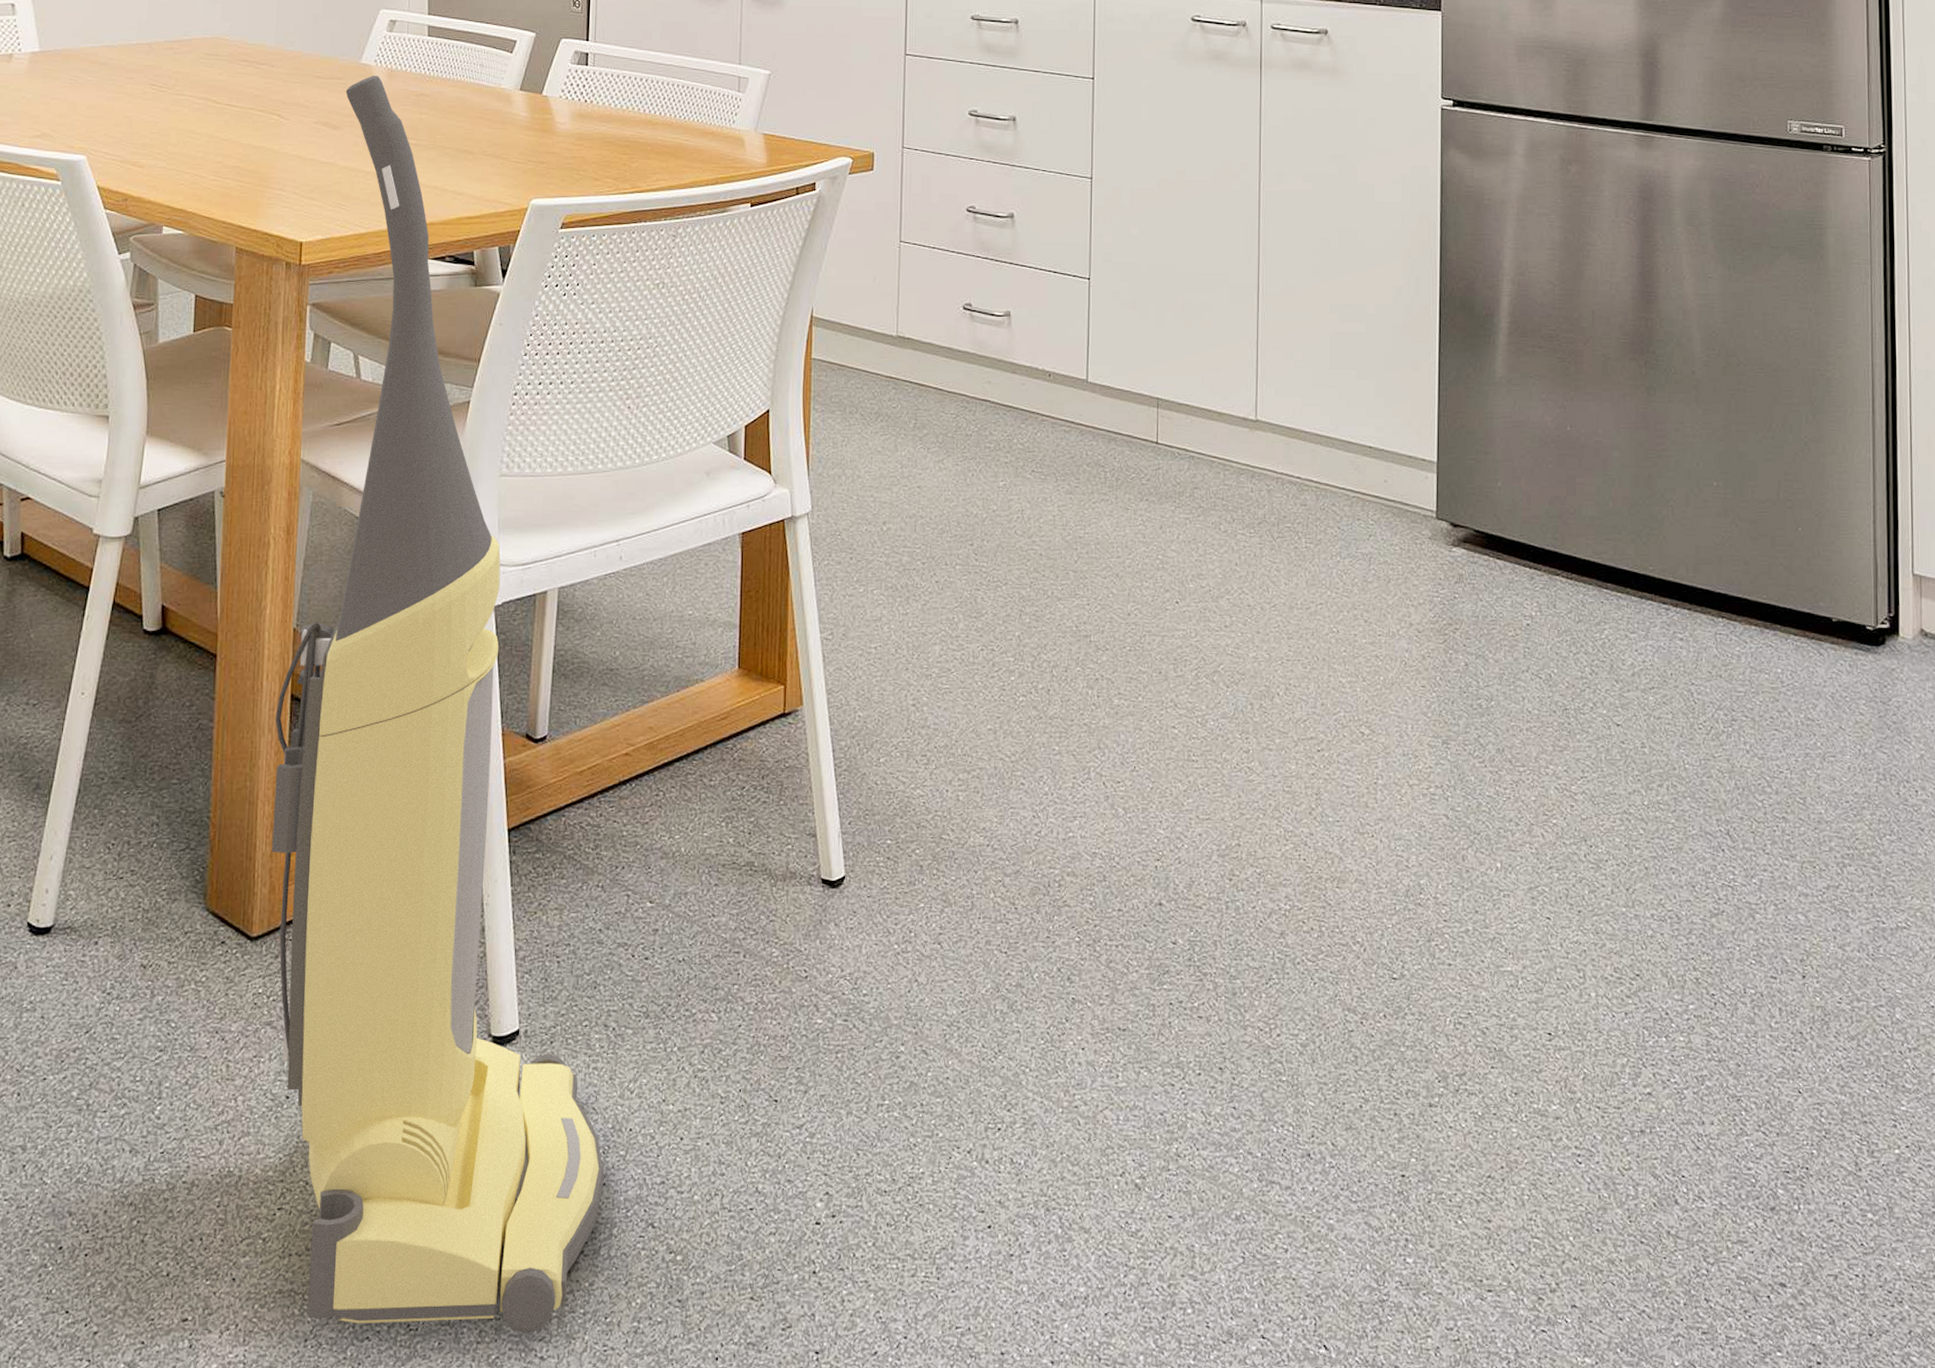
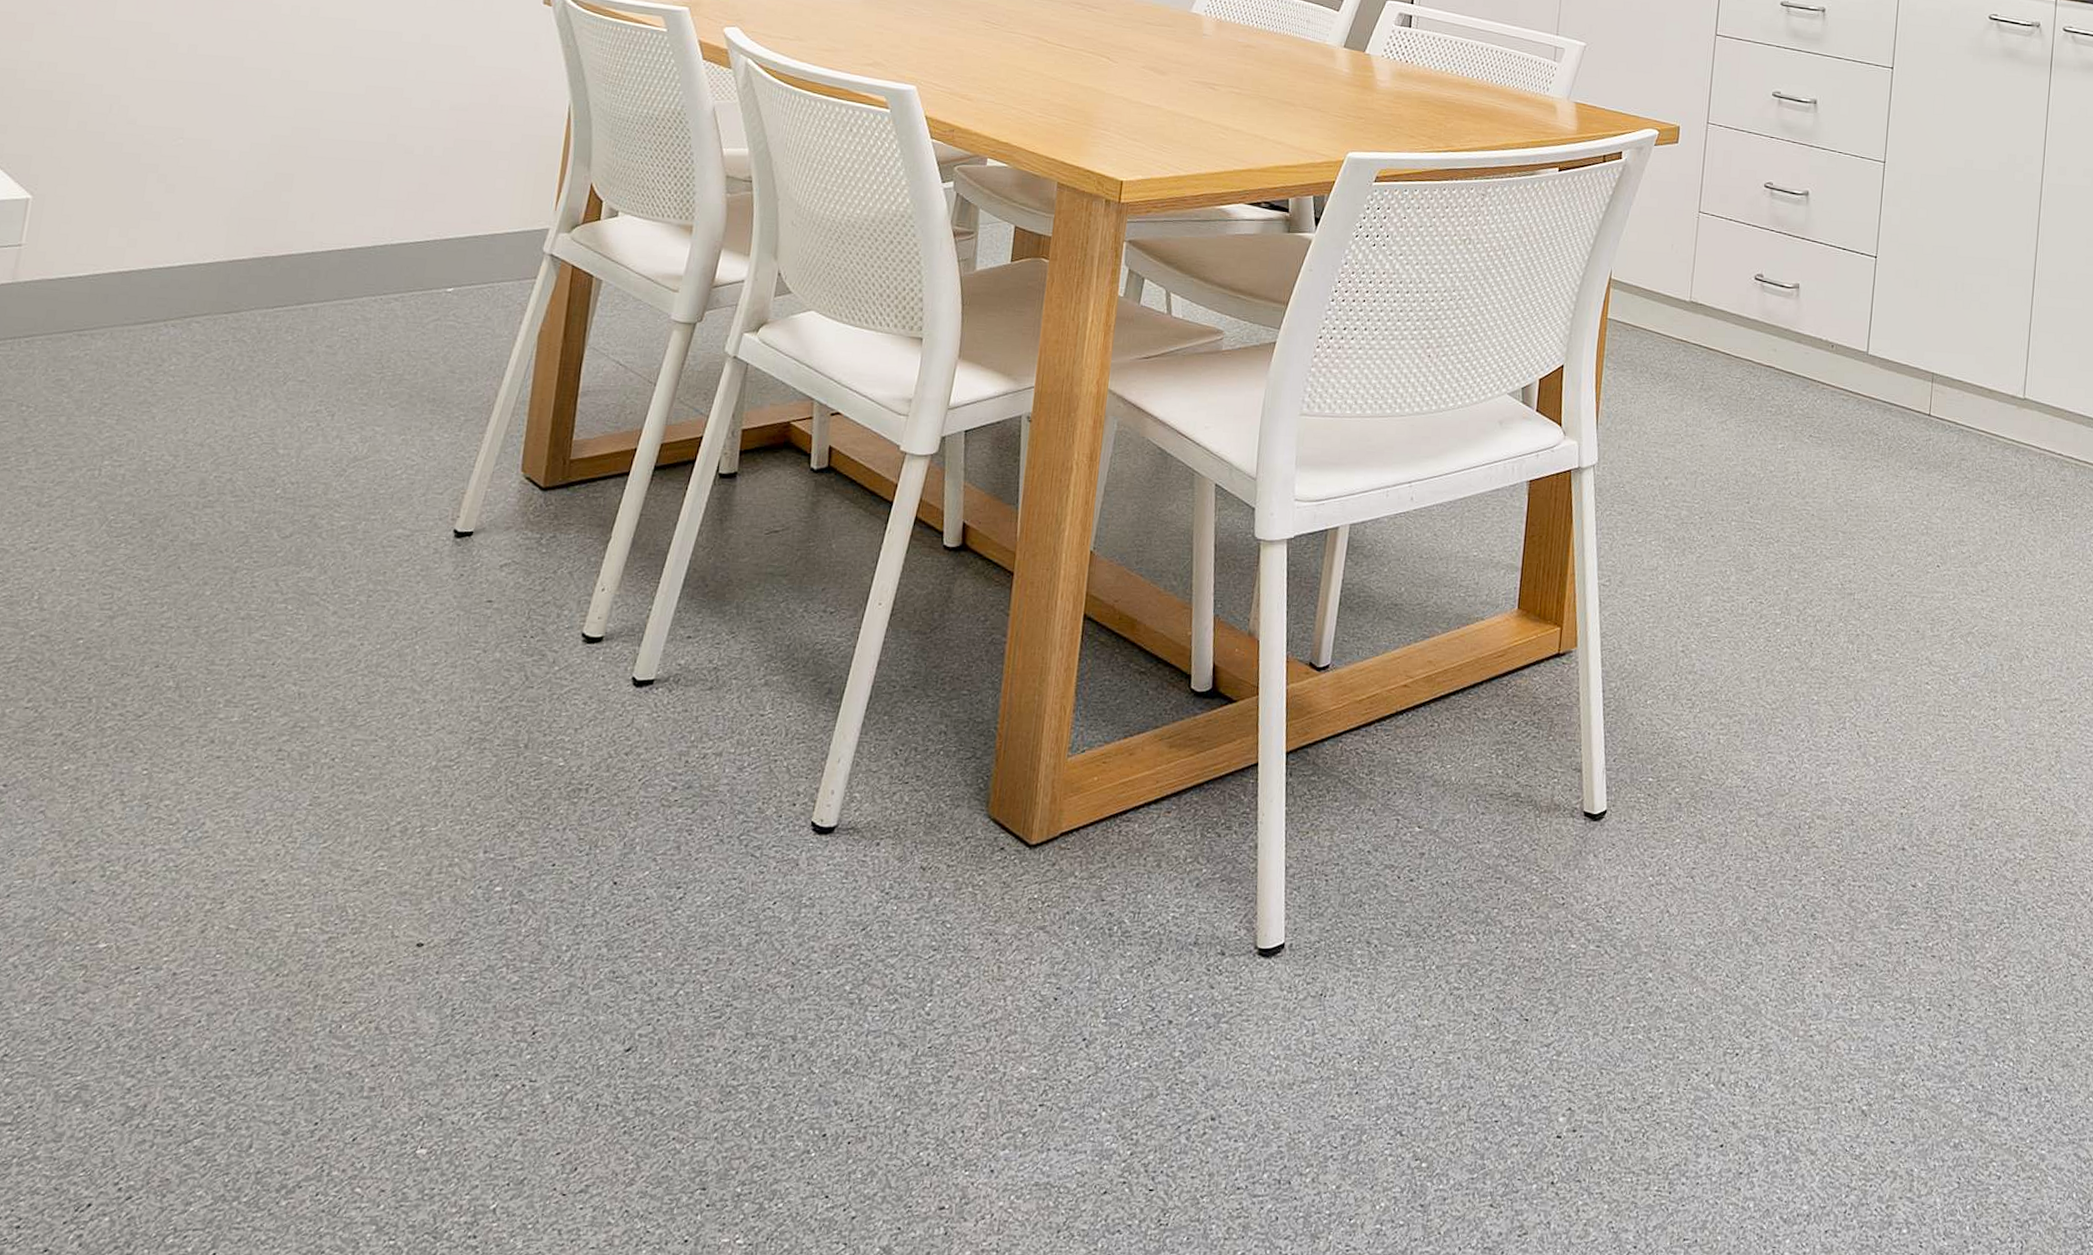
vacuum cleaner: present [272,75,604,1334] -> none [1053,24,1358,1233]

